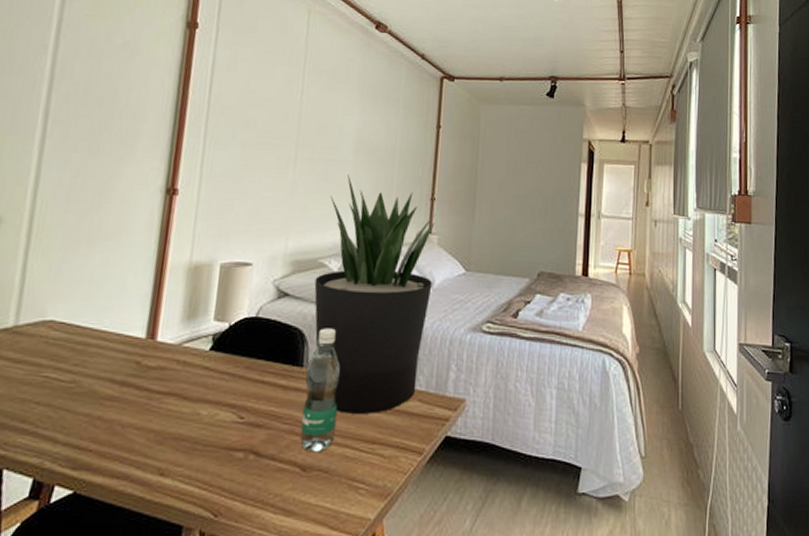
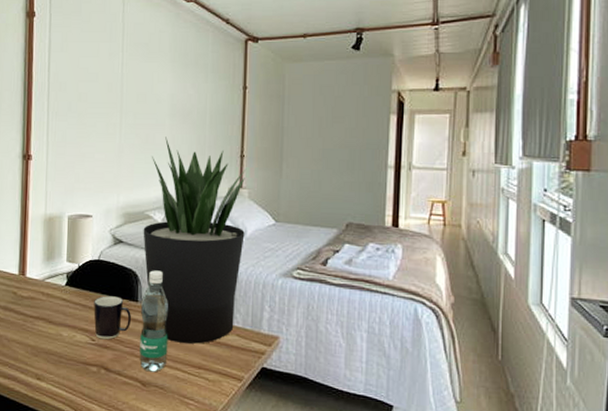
mug: none [244,361,293,416] -> present [93,296,131,340]

